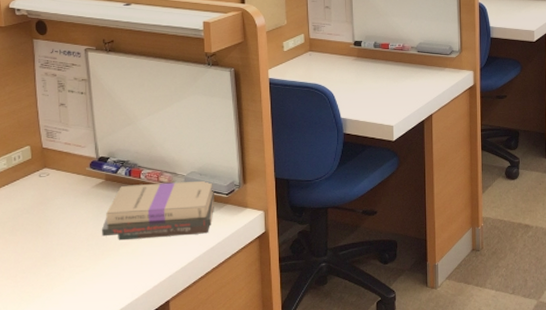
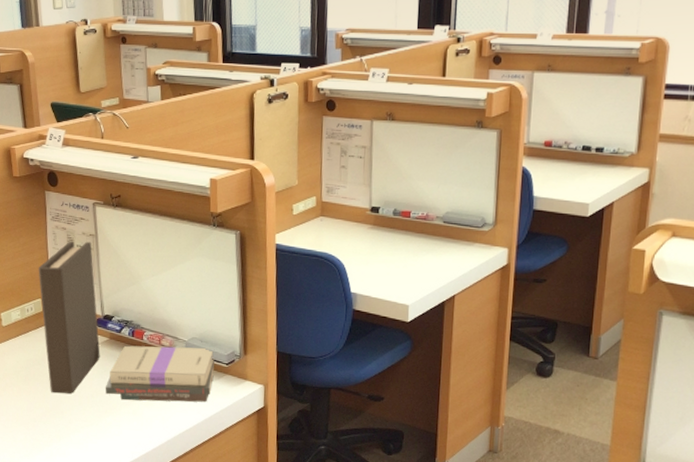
binder: none [26,86,95,240] -> present [38,241,100,393]

